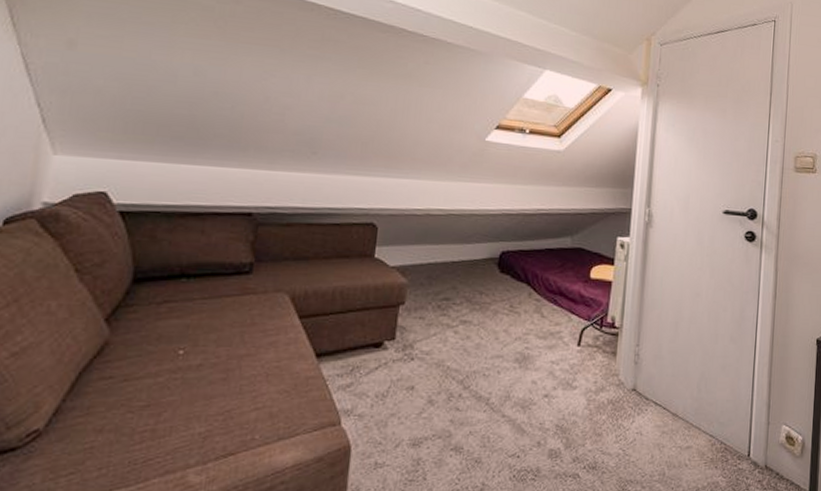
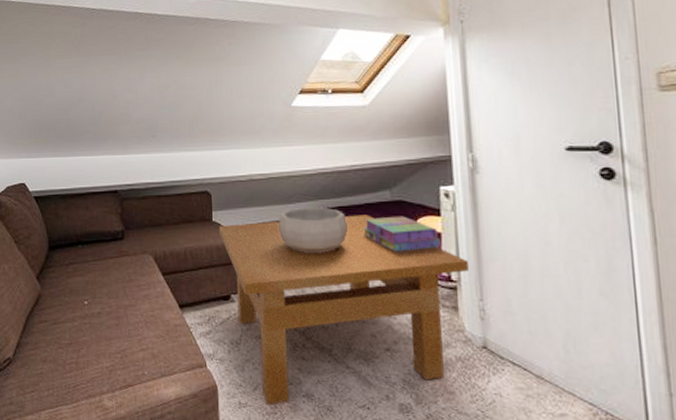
table: none [381,259,632,463] -> present [219,215,469,405]
decorative bowl: none [451,249,525,297] -> present [279,208,348,253]
stack of books: none [539,263,611,298] -> present [363,216,442,252]

